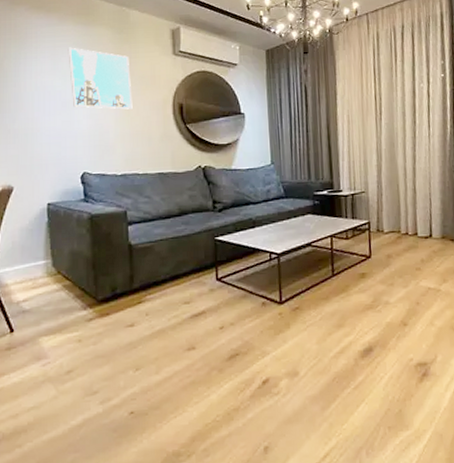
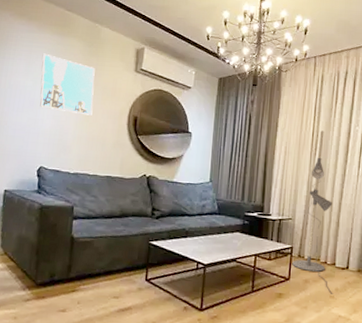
floor lamp: none [371,92,419,266] -> present [292,130,333,294]

